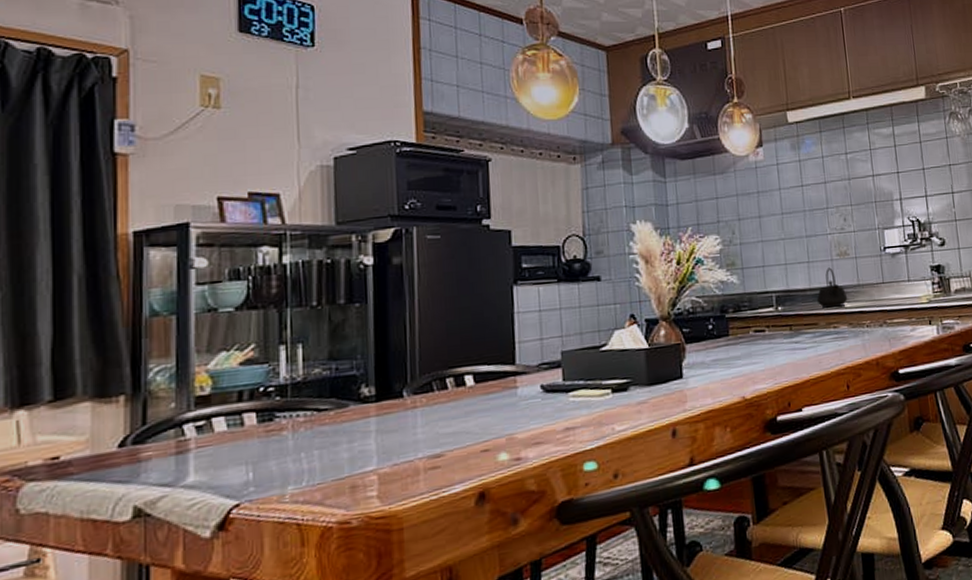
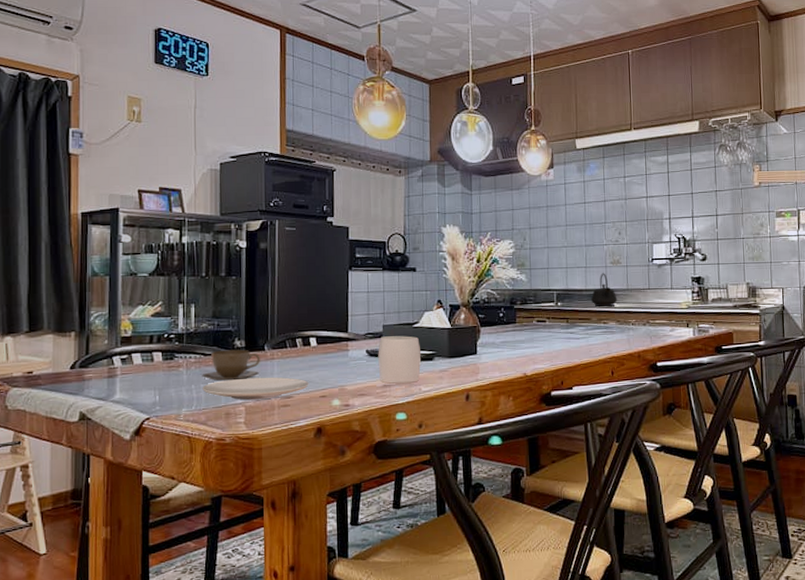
teacup: none [315,399,397,444] -> present [202,349,260,381]
plate: none [316,430,466,467] -> present [202,377,309,401]
mug: none [556,362,613,426] -> present [378,336,422,384]

